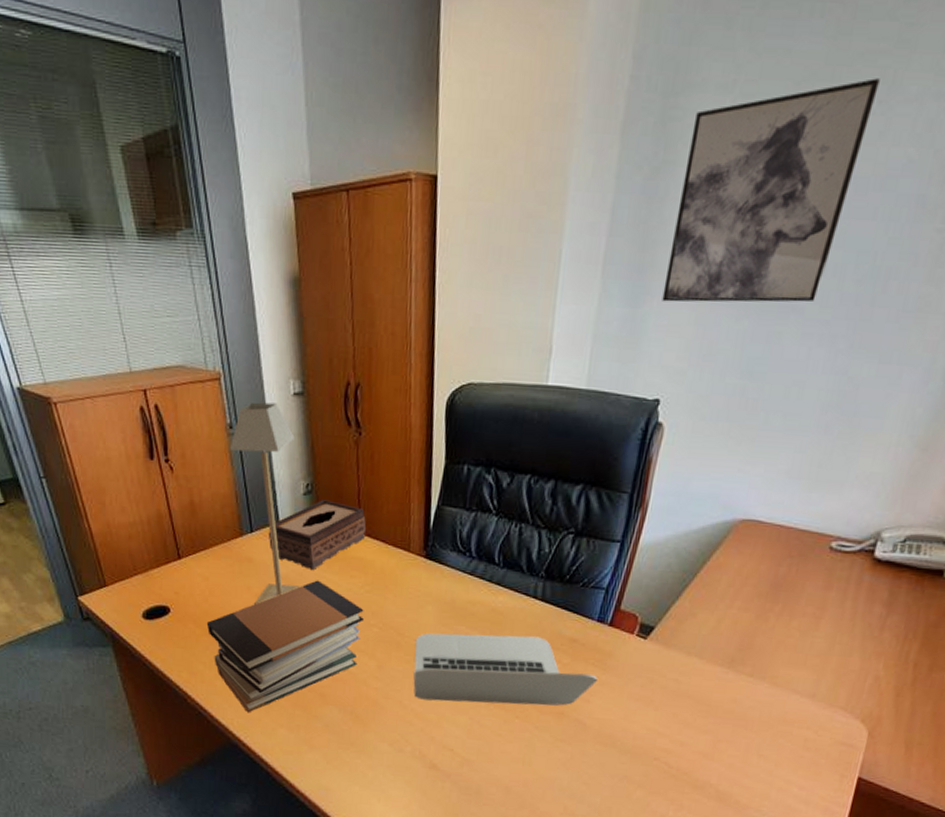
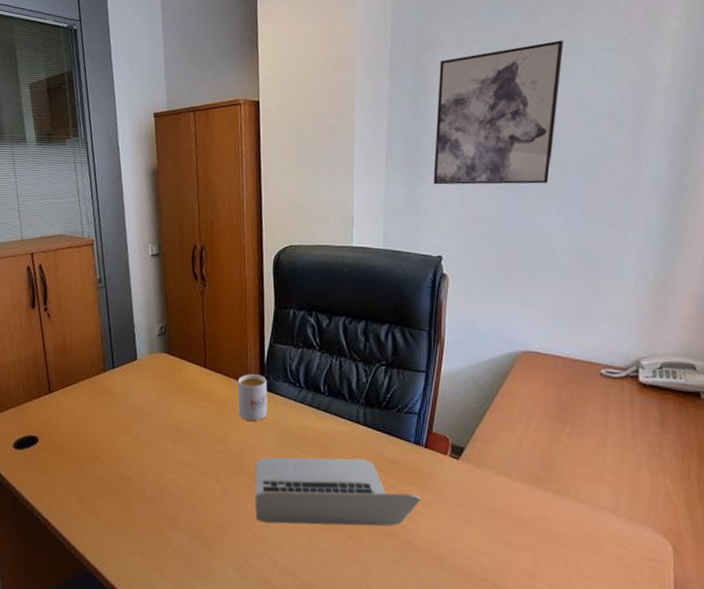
book stack: present [206,580,364,713] -> none [69,410,210,540]
table lamp: present [229,402,302,605] -> none [97,262,155,434]
tissue box: present [269,500,367,570] -> none [128,340,211,401]
mug: none [397,541,433,594] -> present [237,374,268,421]

